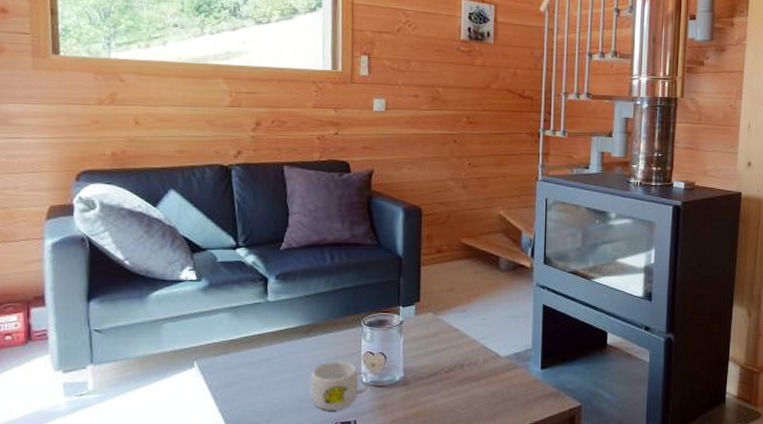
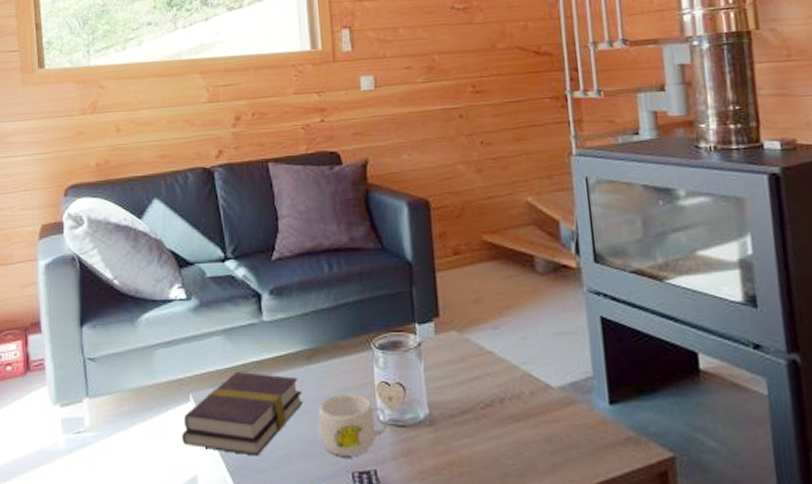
book: none [184,343,299,412] -> present [182,372,304,456]

